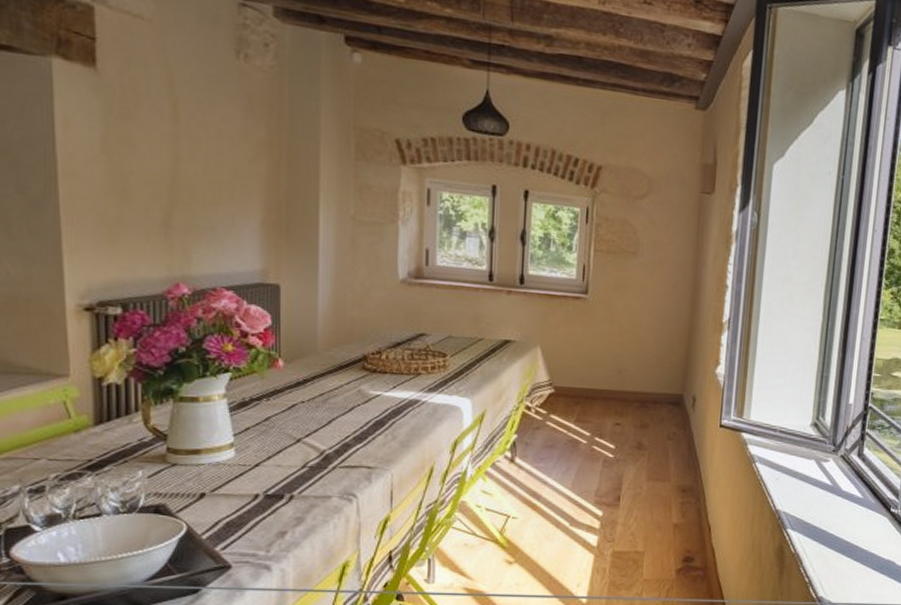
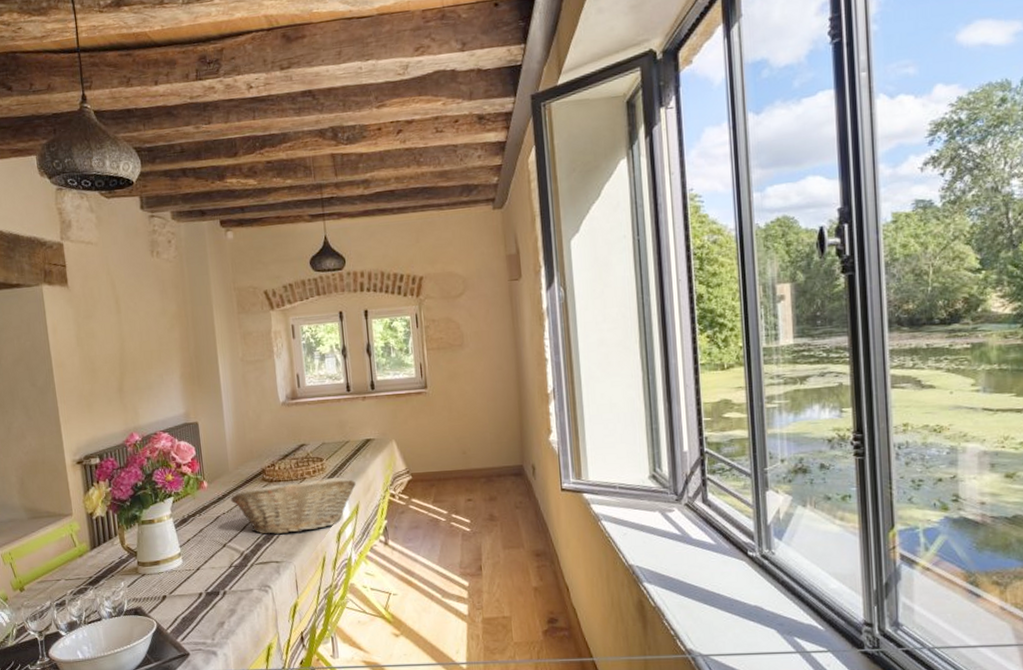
fruit basket: none [314,373,484,436] -> present [230,477,356,535]

